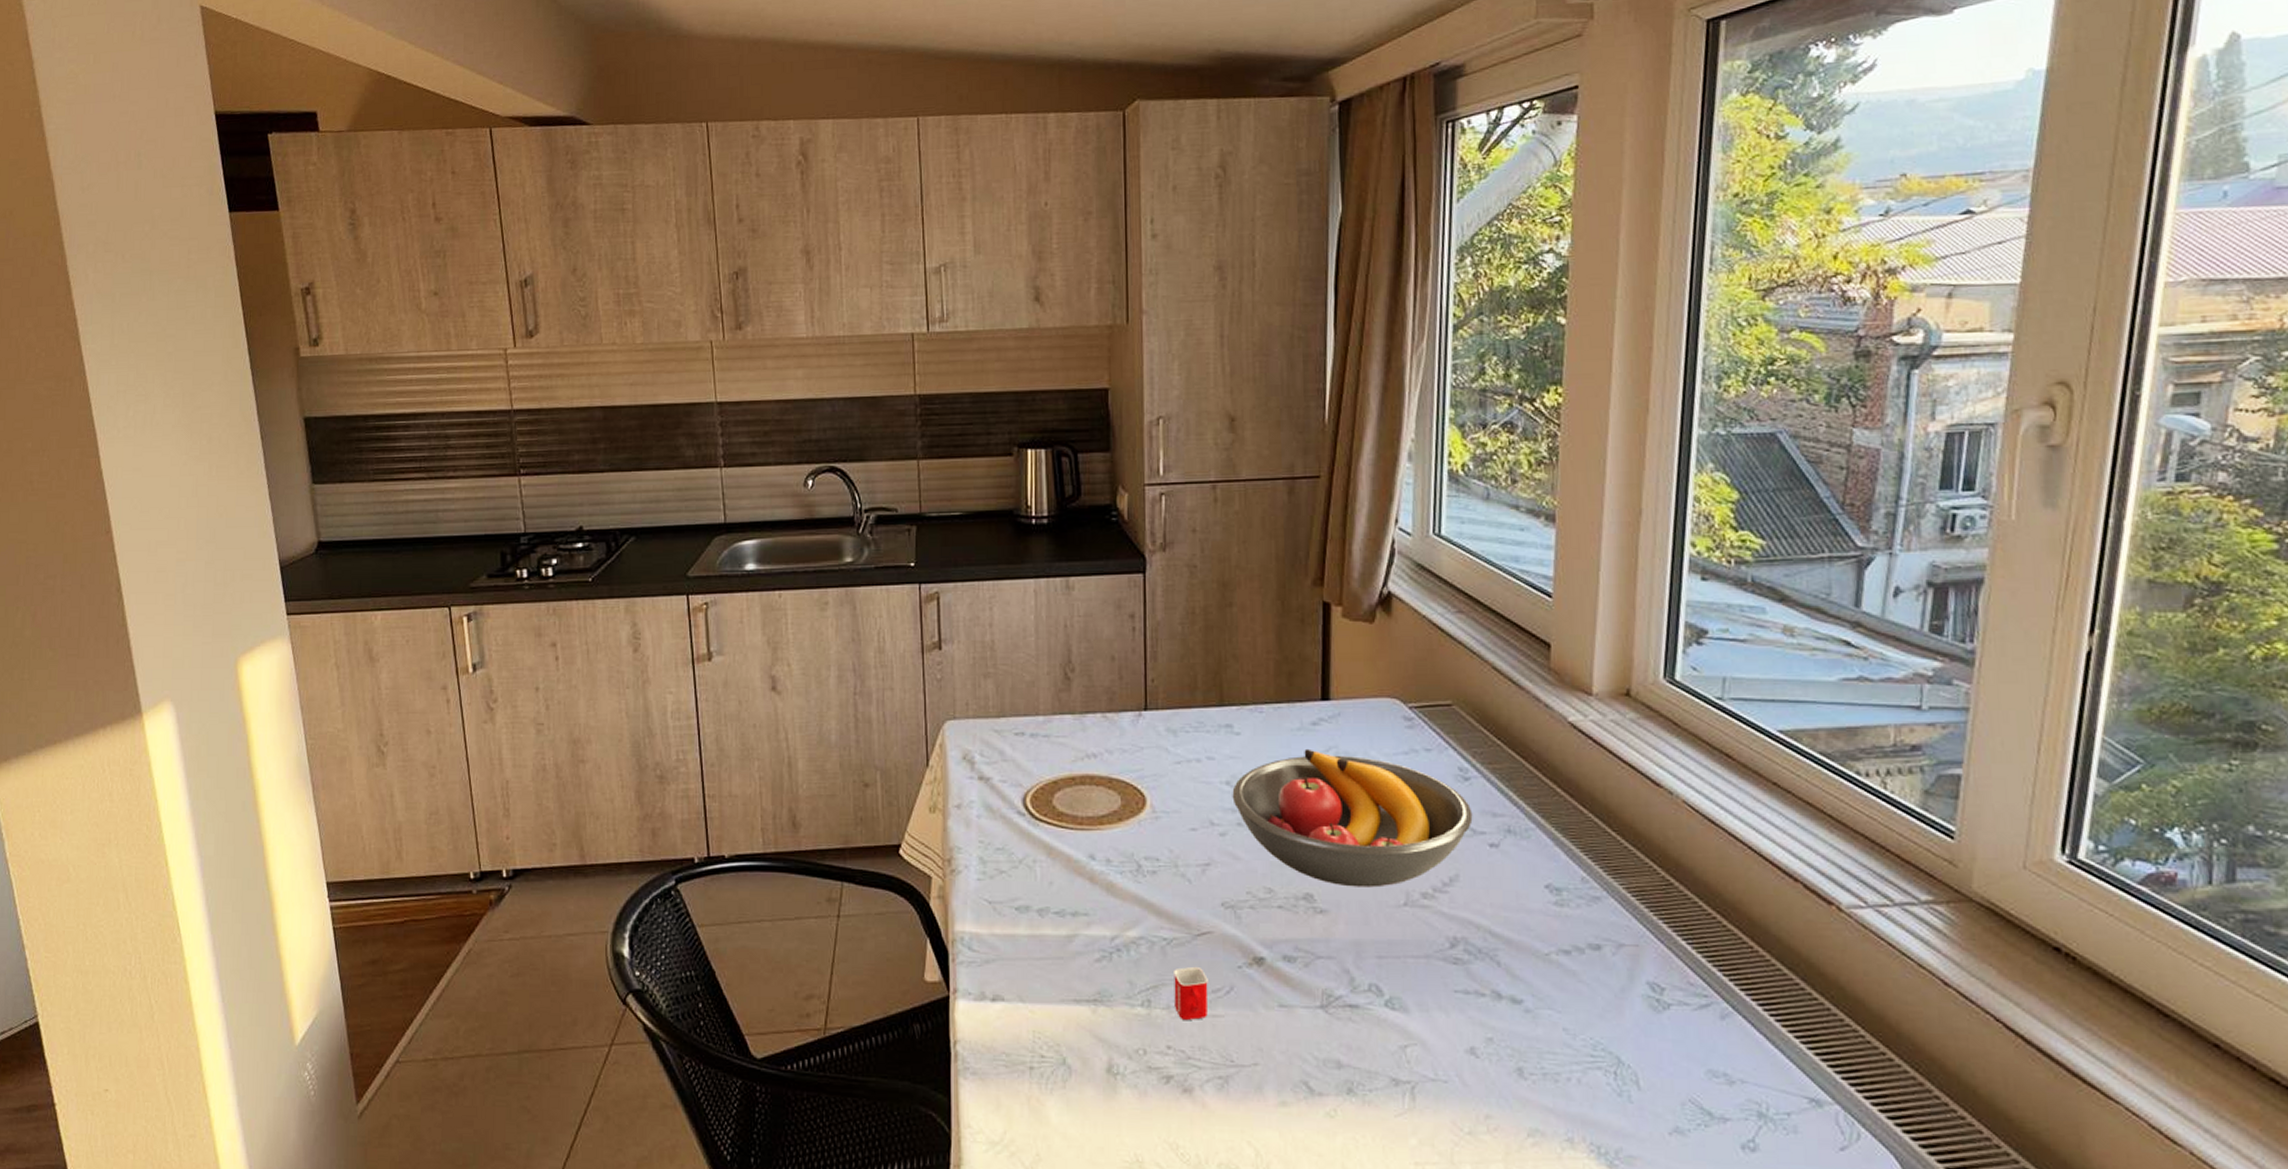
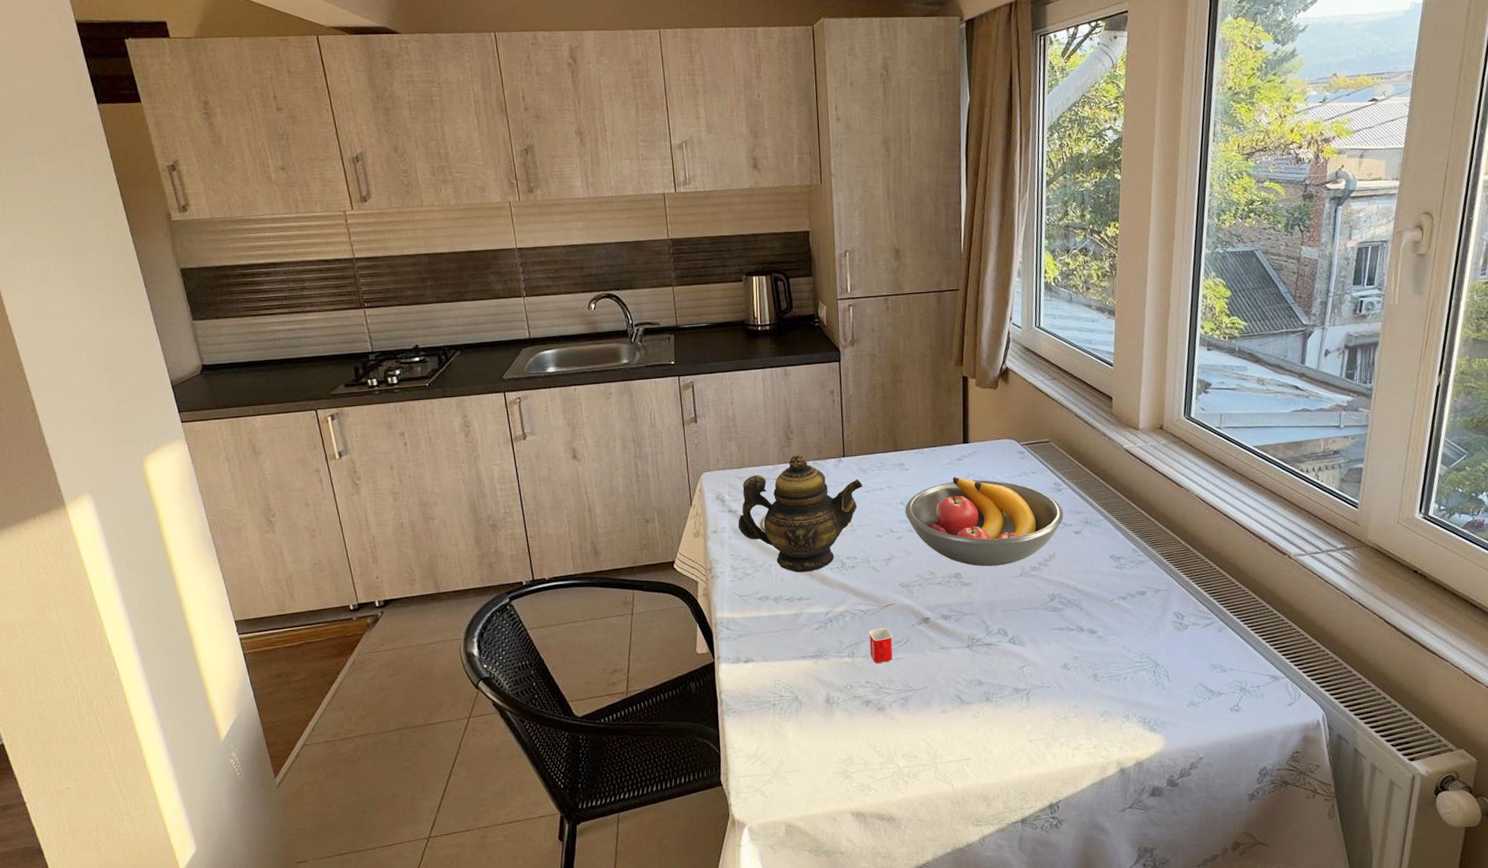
teapot: none [991,702,1171,875] -> present [738,454,862,573]

